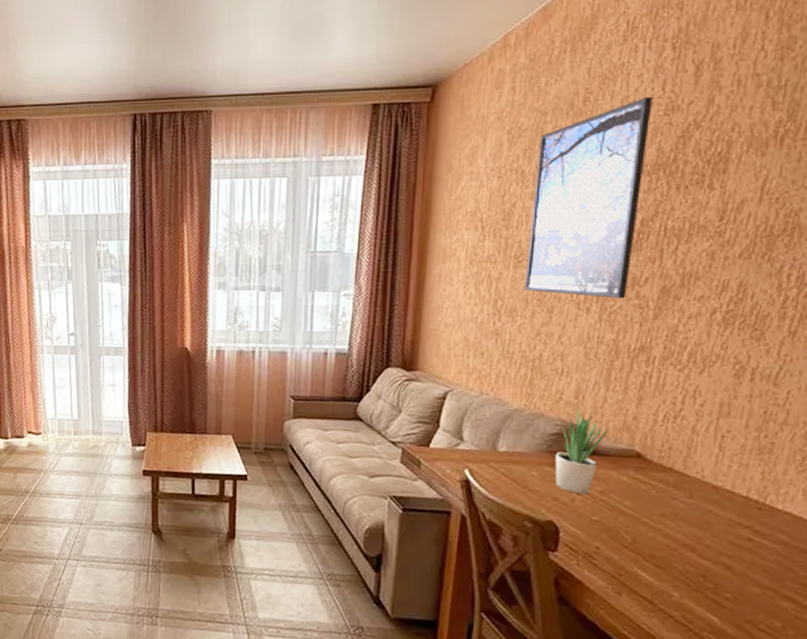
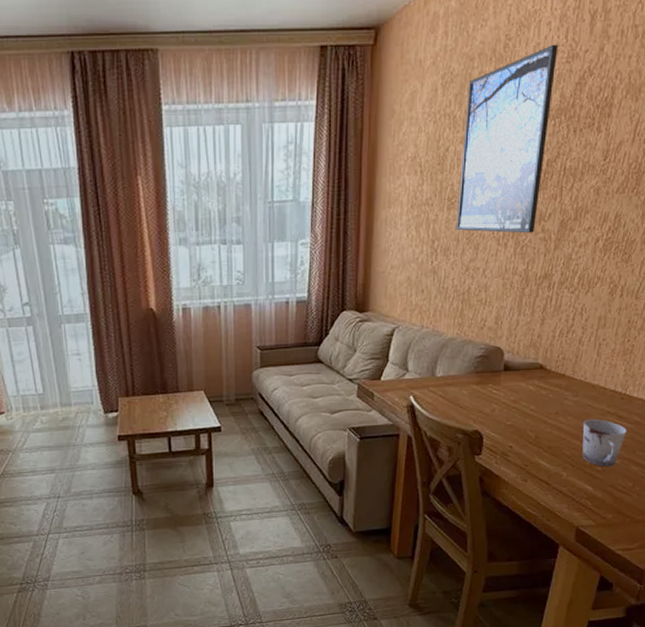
potted plant: present [555,406,610,495] -> none [480,330,521,405]
cup: none [701,528,769,596] -> present [582,418,627,467]

